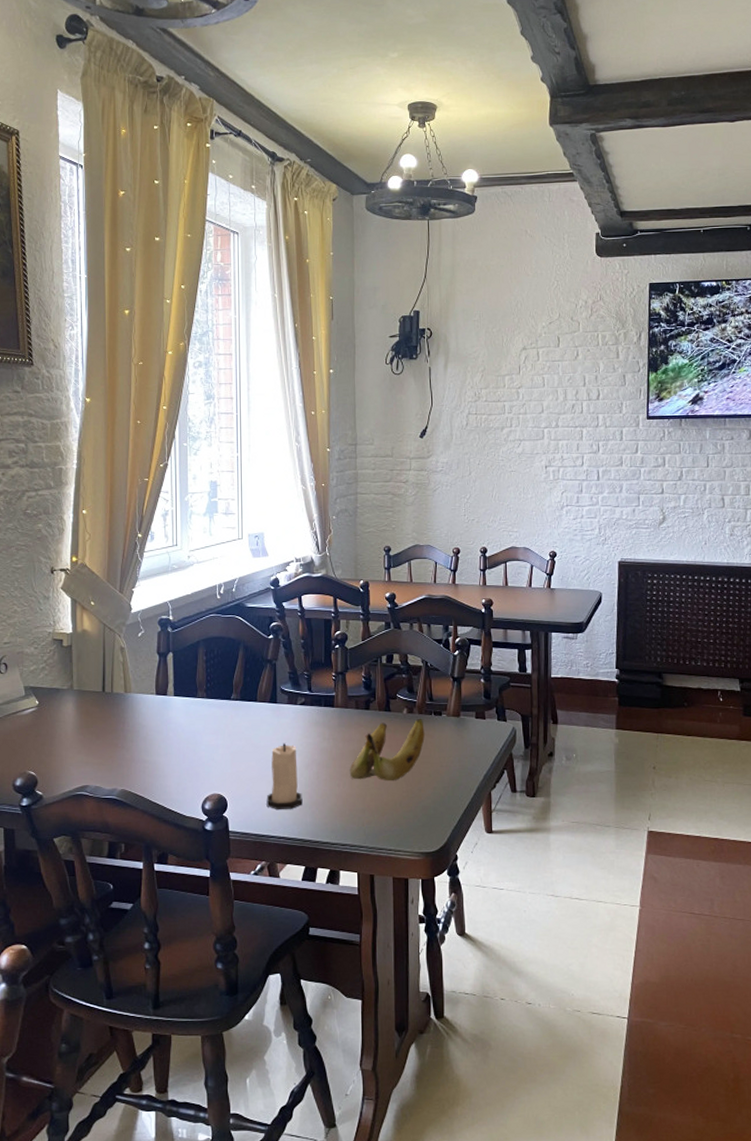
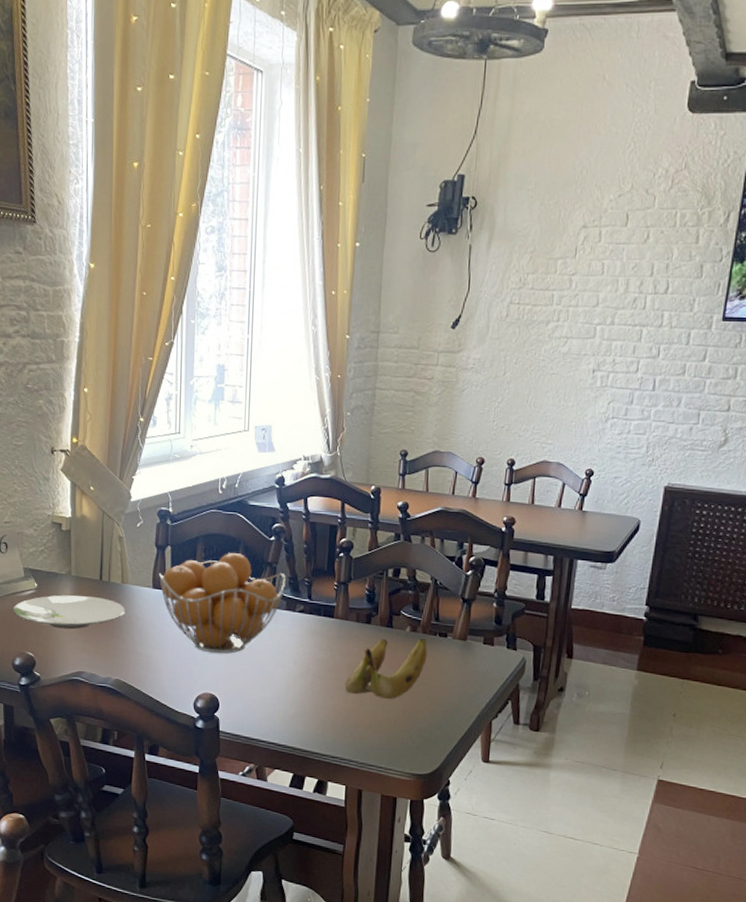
plate: none [13,708,130,744] -> present [12,595,126,629]
fruit basket: none [161,654,287,753] -> present [158,553,286,654]
candle: present [266,743,303,809] -> none [258,650,295,716]

